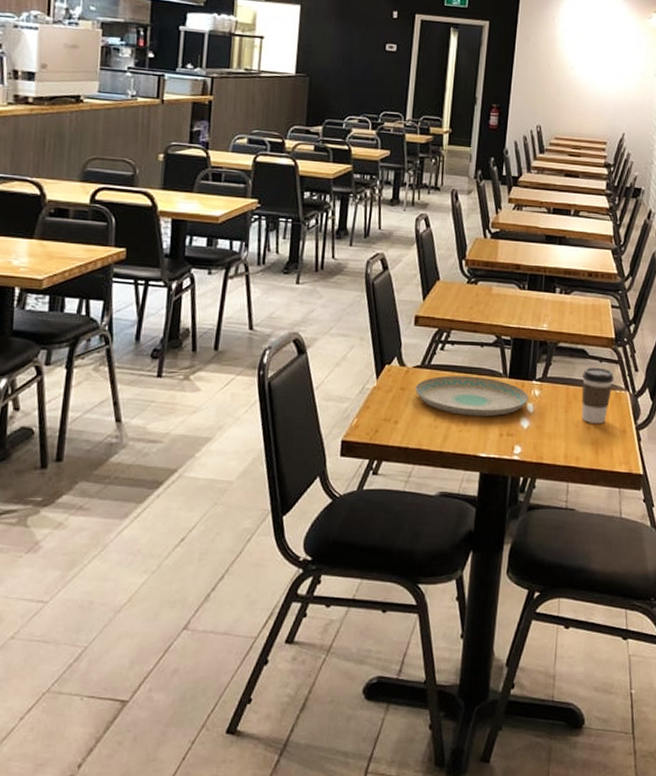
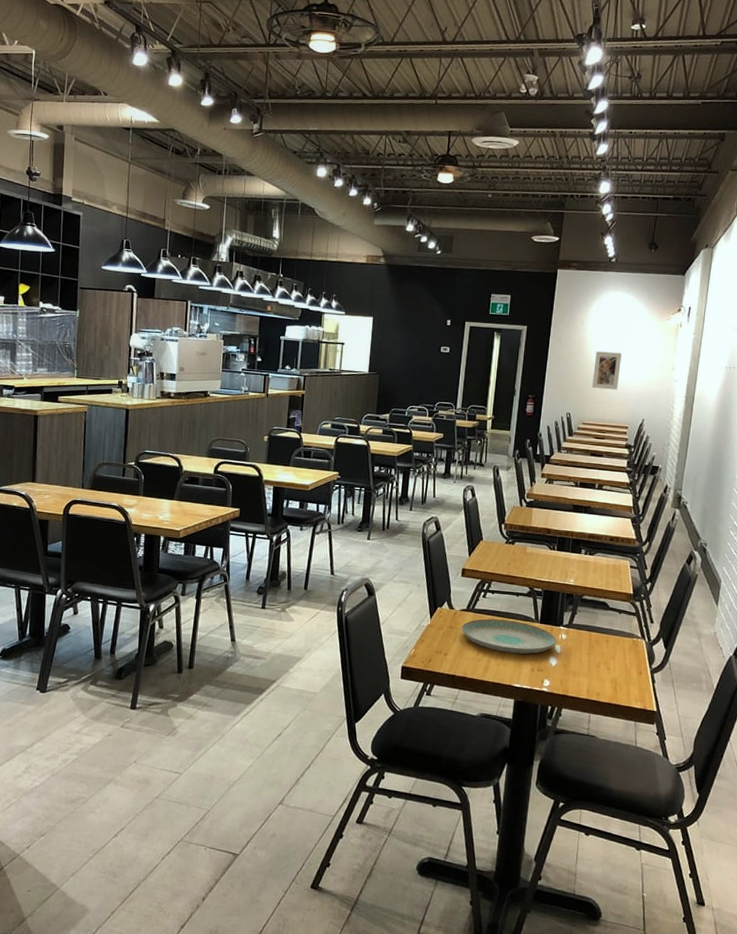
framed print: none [565,53,599,99] -> present [592,351,622,390]
coffee cup: present [581,367,614,423] -> none [602,617,632,666]

